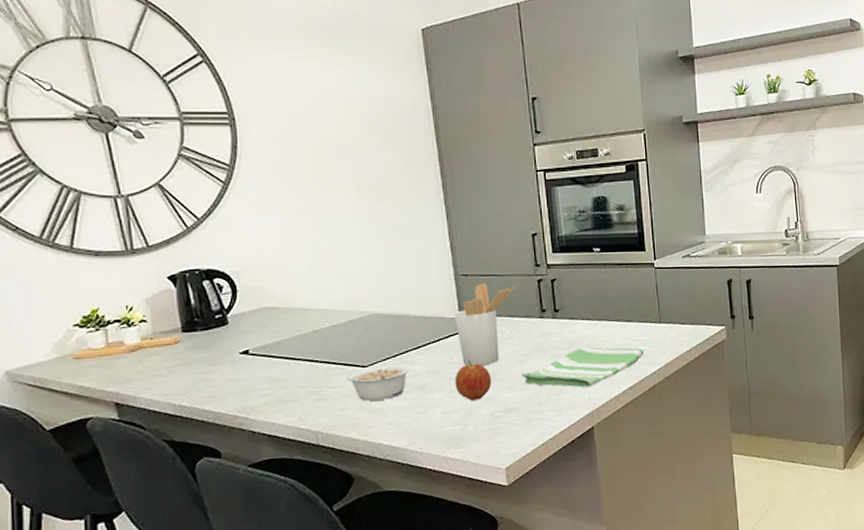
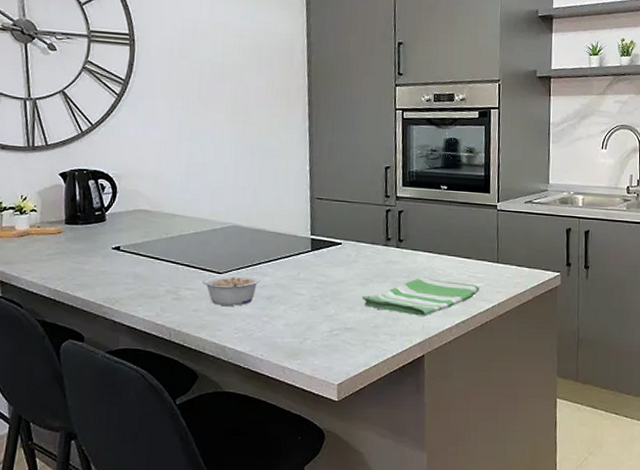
utensil holder: present [453,283,515,366] -> none [305,208,365,285]
fruit: present [455,360,492,401] -> none [299,278,334,316]

